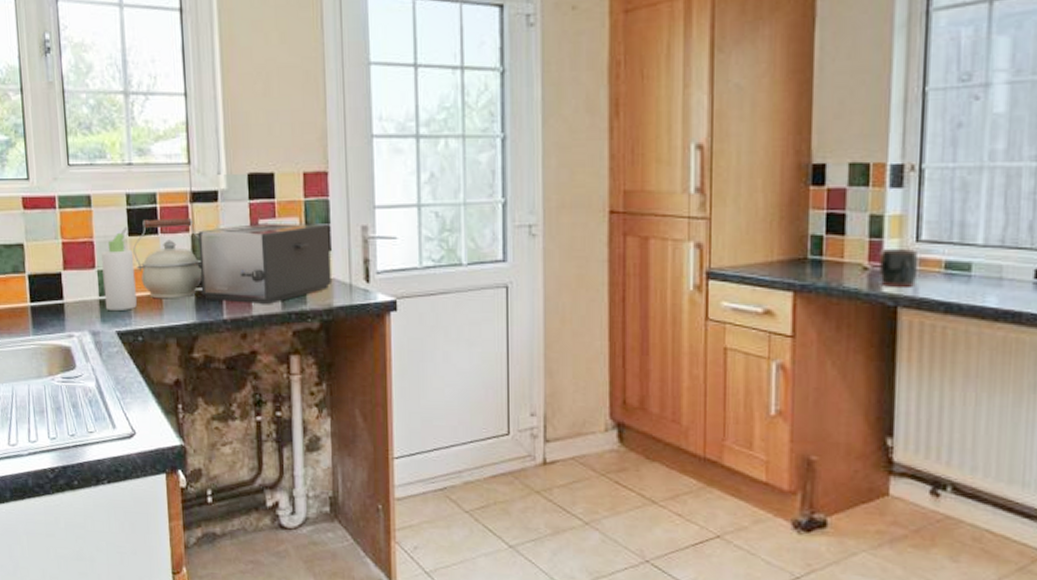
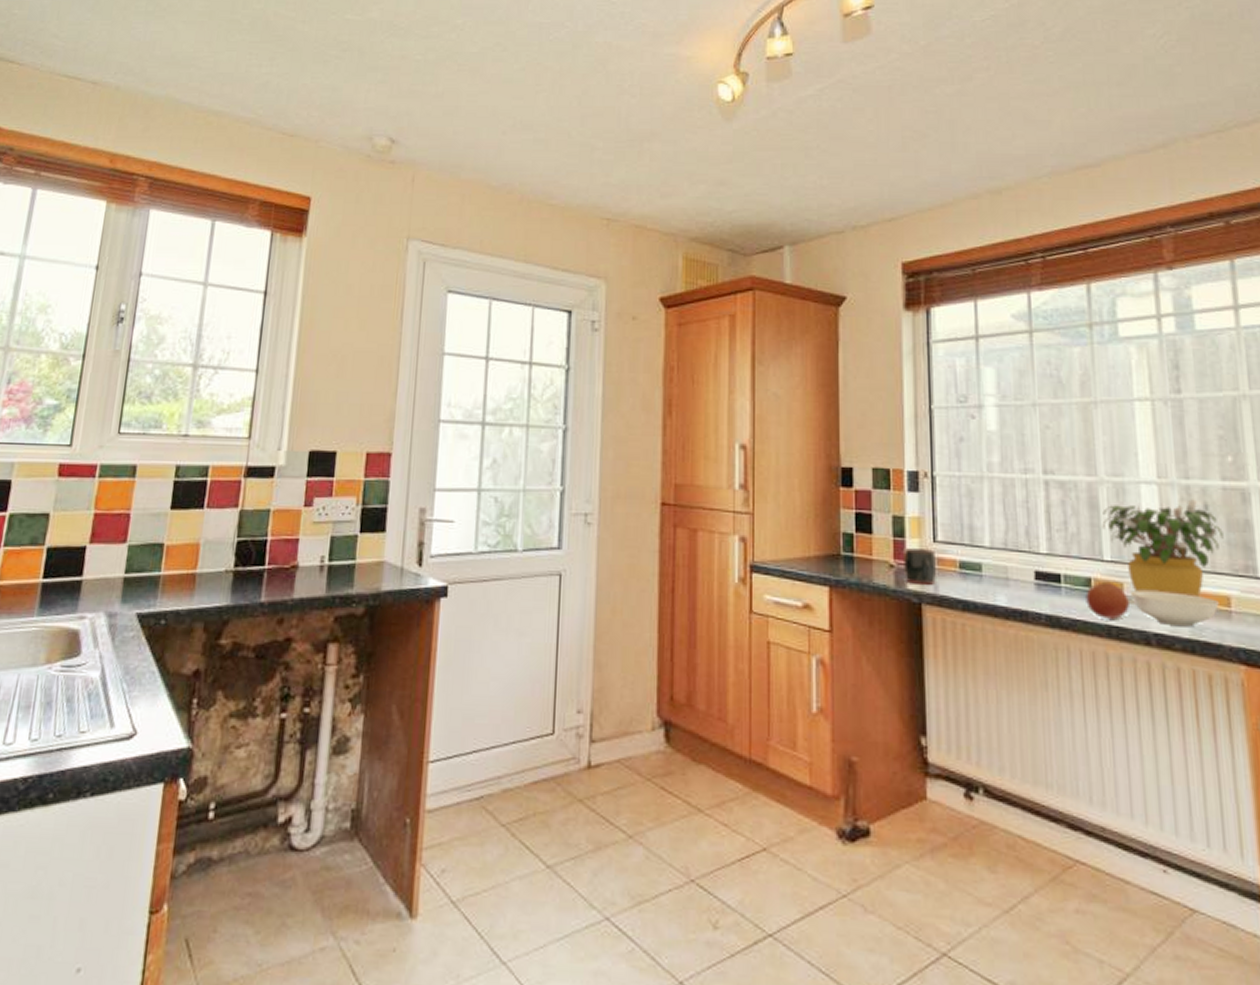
bottle: present [101,226,137,312] -> none [129,499,173,591]
kettle: present [133,217,202,299] -> none [172,492,249,579]
toaster: present [198,222,331,305] -> none [240,501,387,588]

